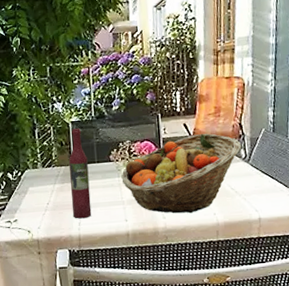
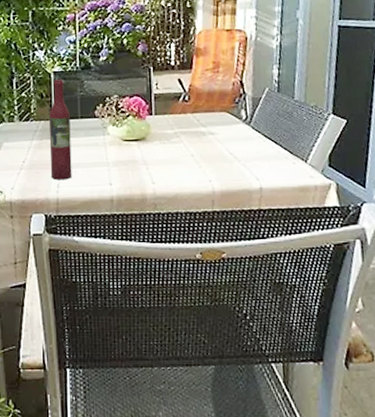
fruit basket: present [121,133,241,214] -> none [107,90,242,180]

